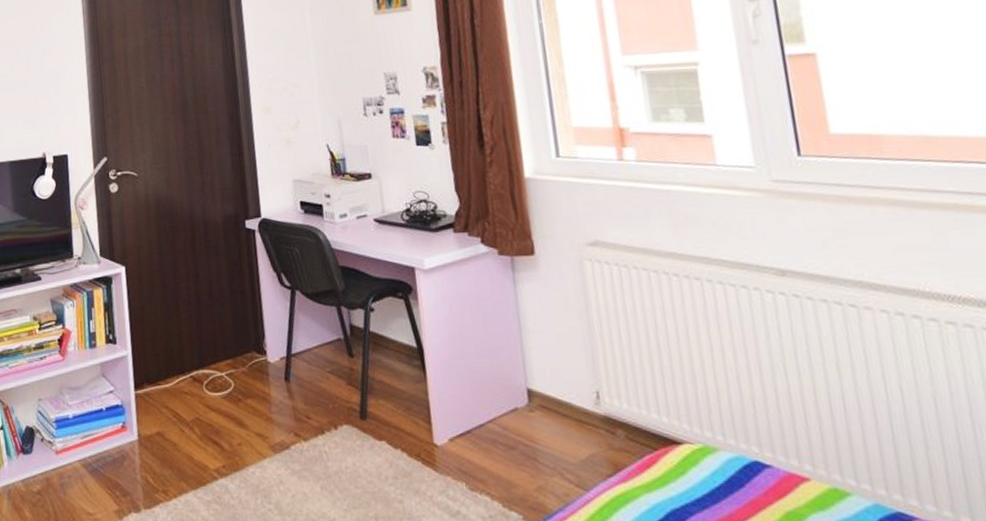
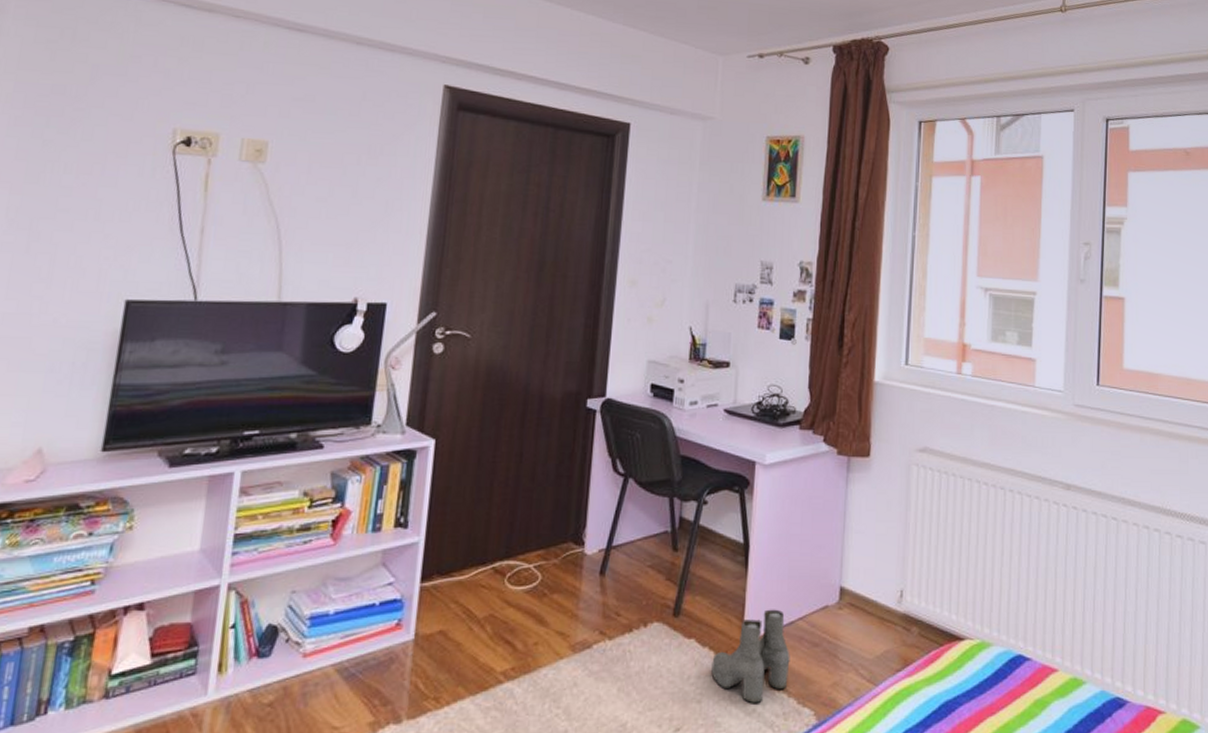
boots: none [406,412,489,505] -> present [711,609,790,703]

